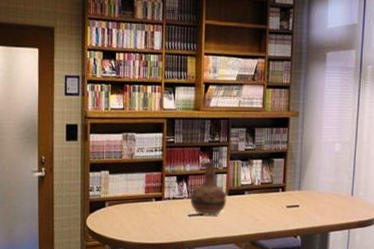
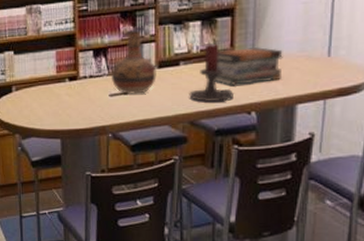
candle holder: none [251,178,285,227] -> present [189,43,235,103]
book stack: none [270,184,321,214] -> present [214,46,283,85]

